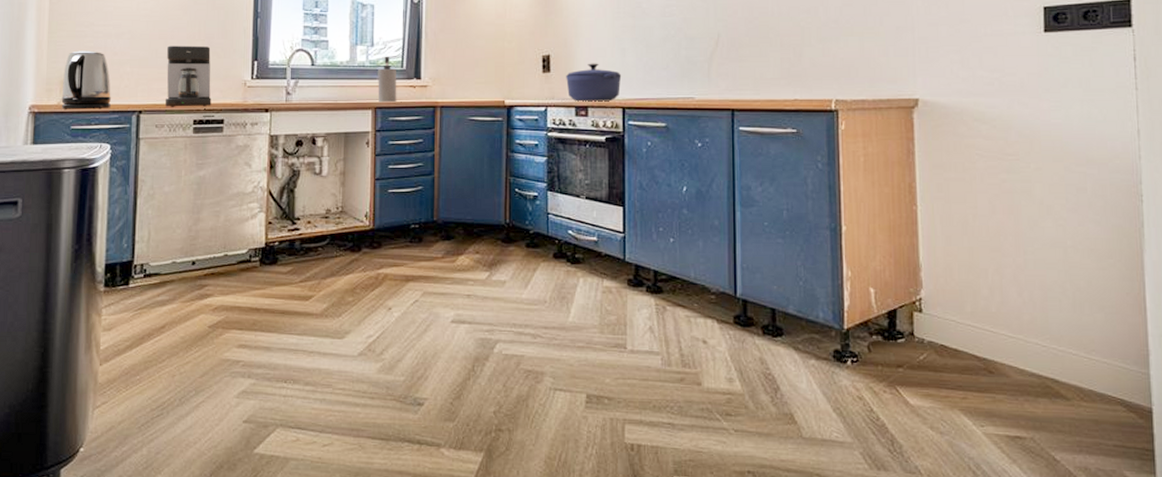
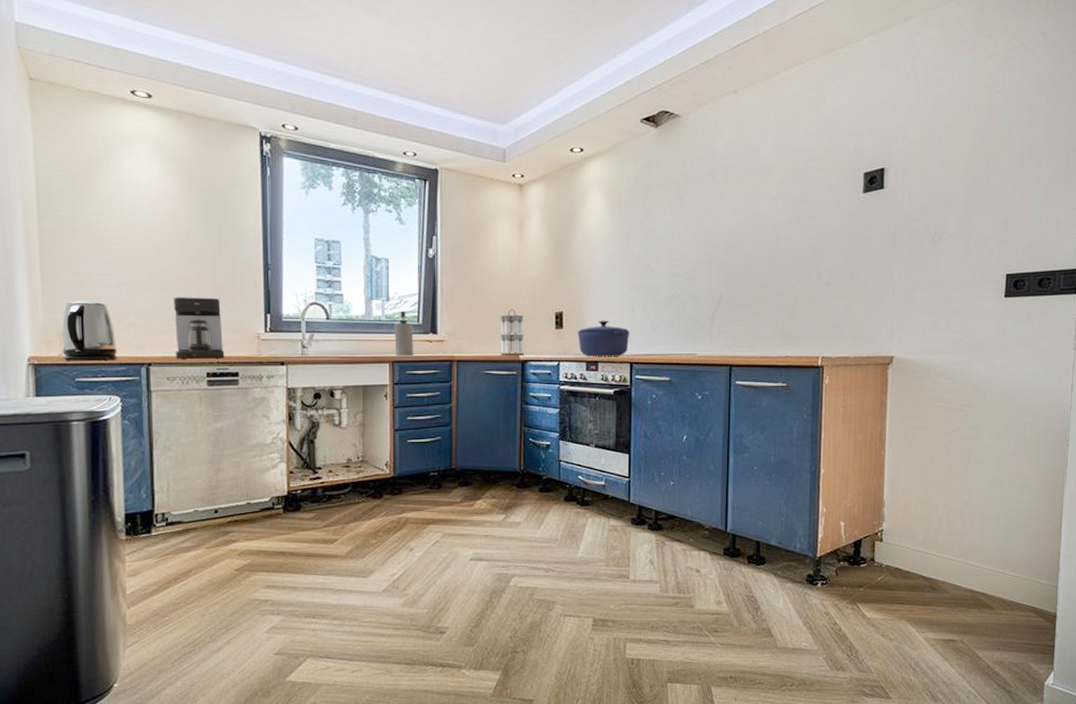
spice rack: none [485,53,511,102] -> present [500,309,525,356]

